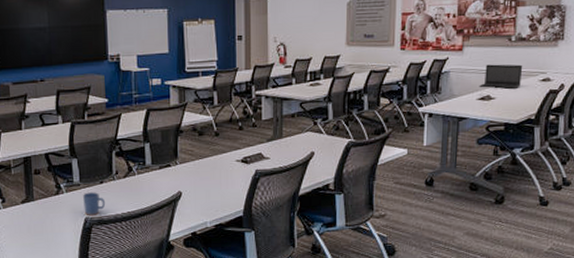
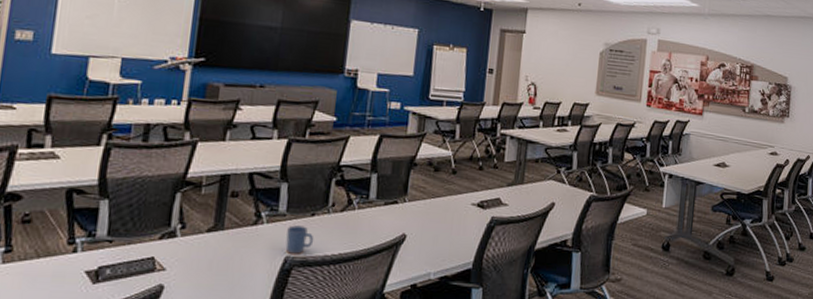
laptop: present [479,64,523,90] -> none [716,132,755,160]

